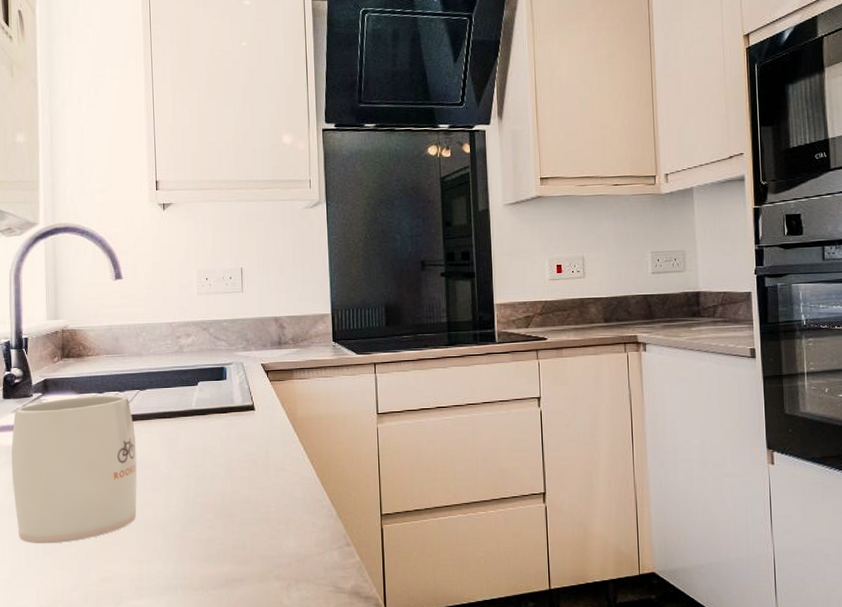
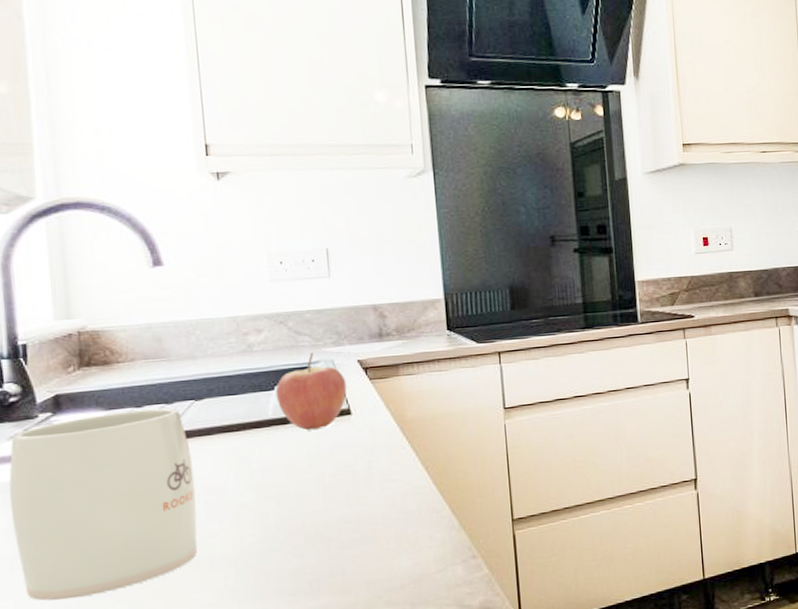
fruit: none [198,356,252,422] -> present [275,353,347,431]

